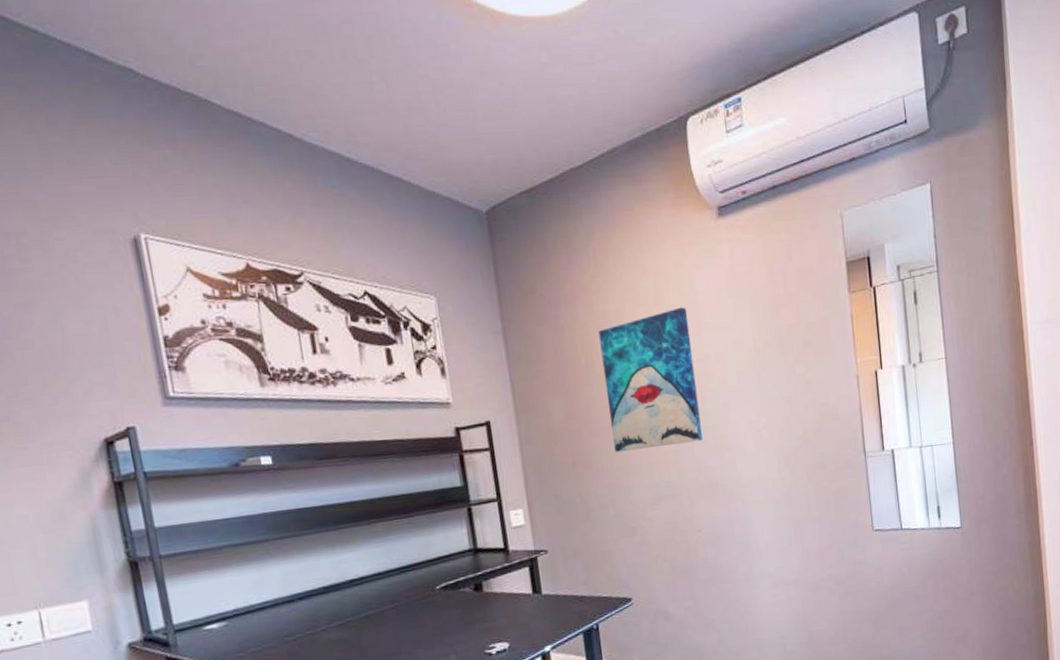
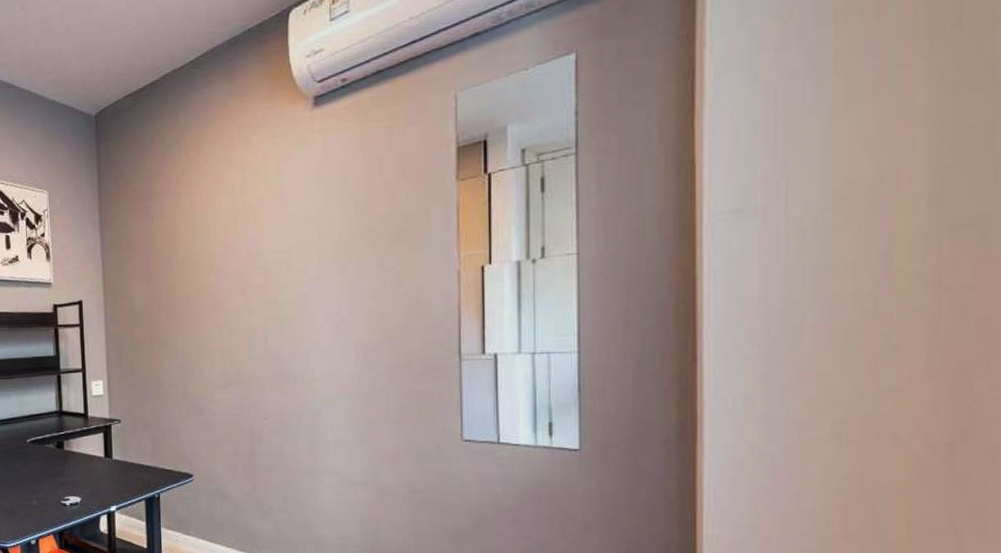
wall art: present [598,307,703,452] -> none [184,198,277,336]

